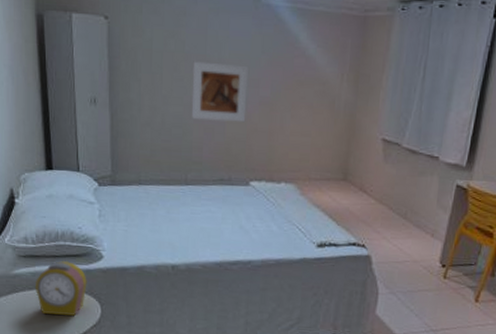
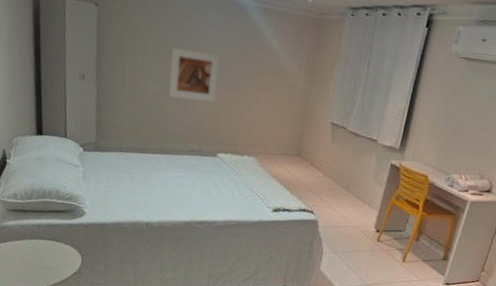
alarm clock: present [34,261,87,316] -> none [22,216,70,264]

